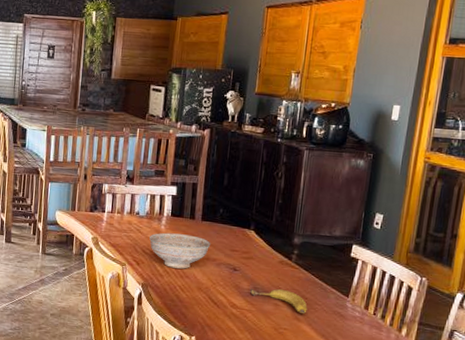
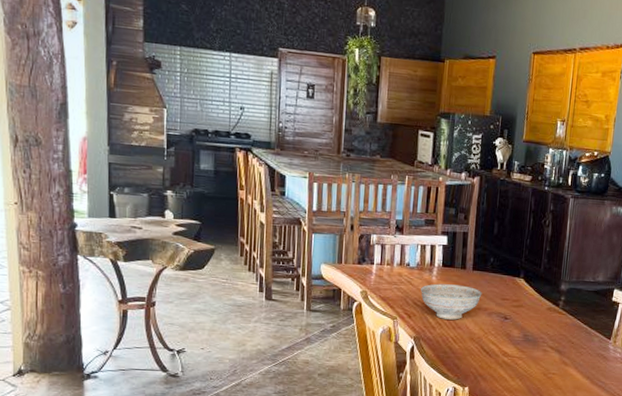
fruit: present [249,288,308,314] -> none [520,335,574,359]

